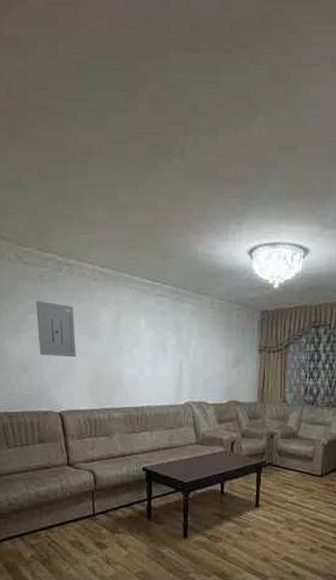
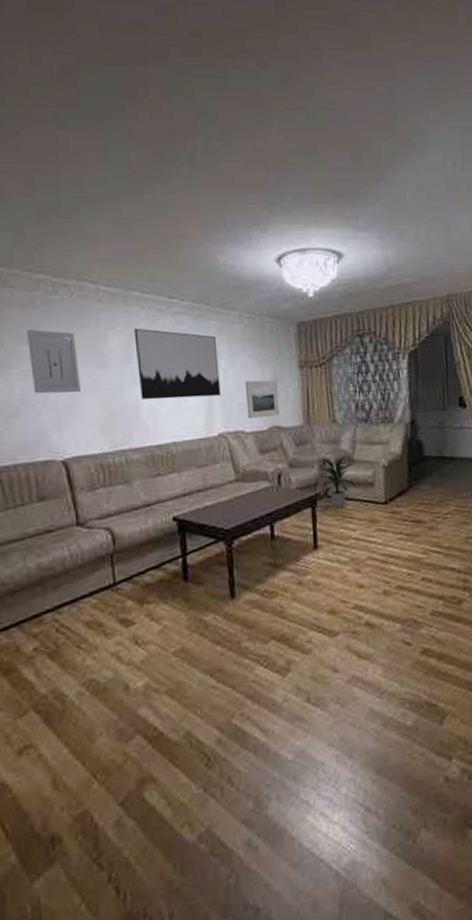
wall art: none [122,305,190,370] -> present [134,328,221,401]
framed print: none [210,359,239,393] -> present [244,380,280,419]
indoor plant: none [266,432,300,476] -> present [319,455,357,509]

